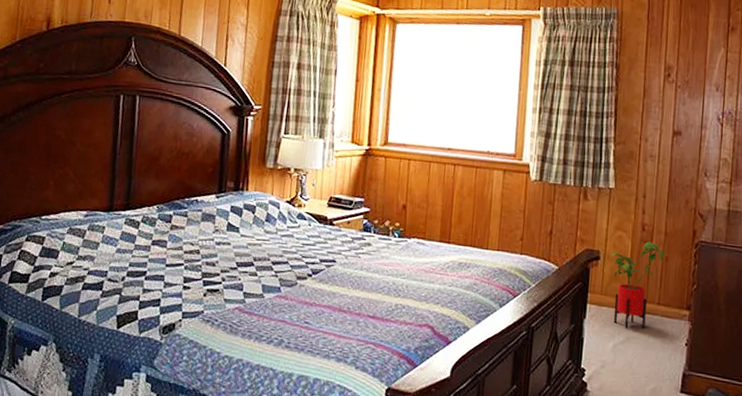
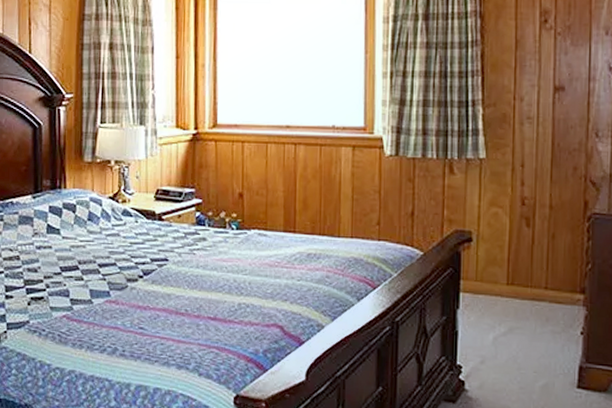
house plant: present [611,241,668,329] -> none [486,217,555,318]

